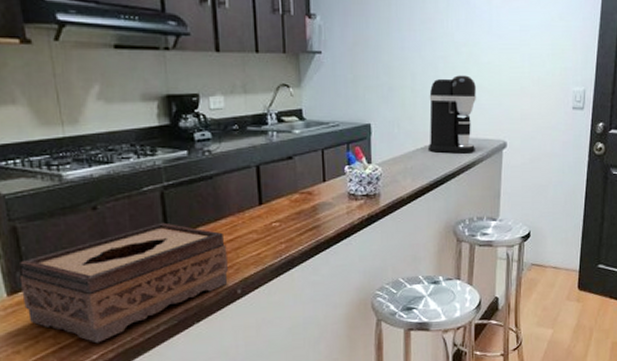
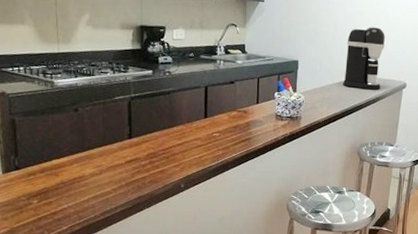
tissue box: present [19,222,228,344] -> none [13,125,176,218]

